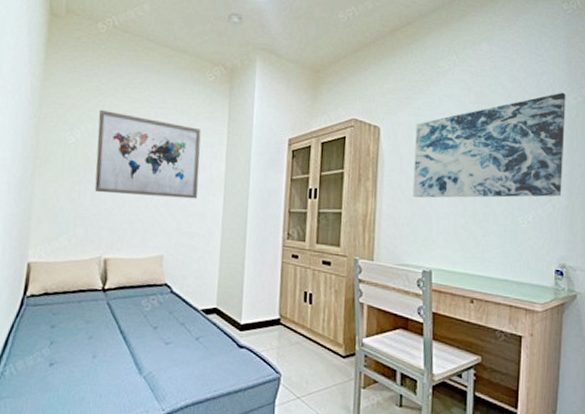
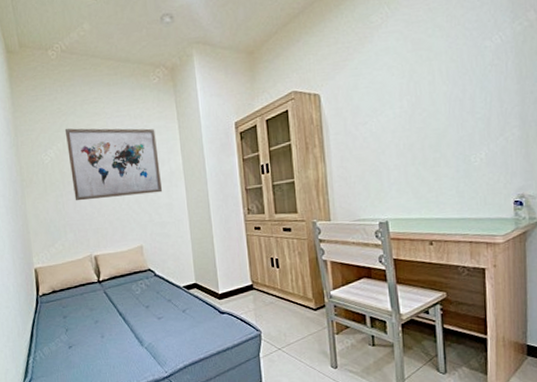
wall art: present [412,92,566,198] -> none [355,20,514,156]

